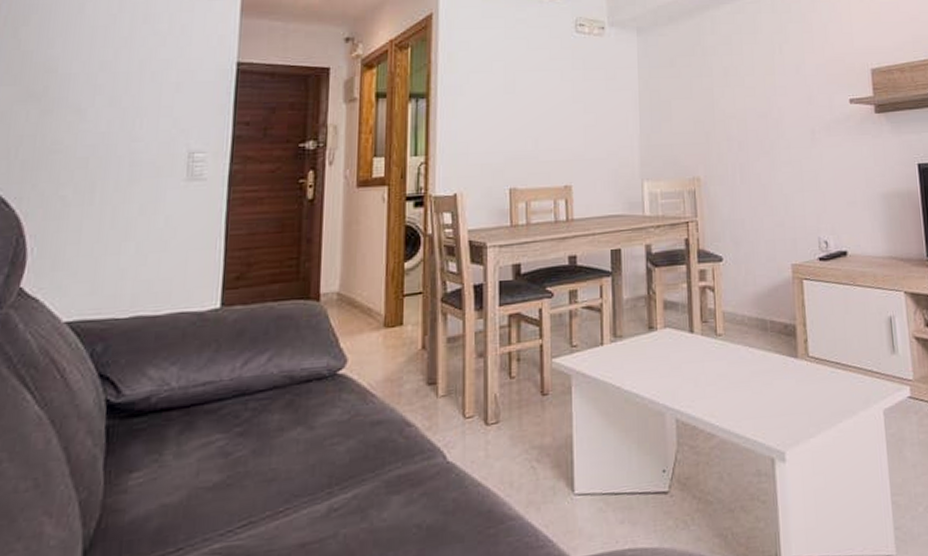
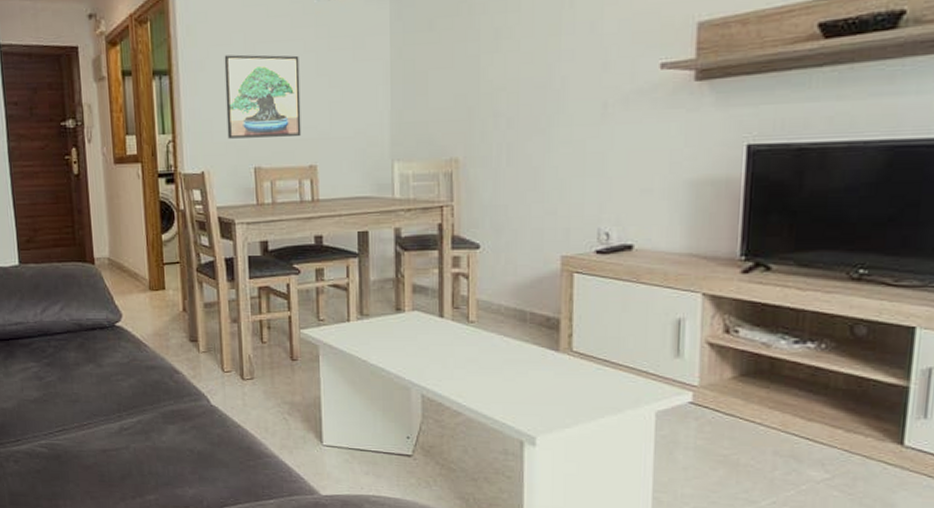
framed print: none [483,81,557,160] -> present [224,54,302,139]

